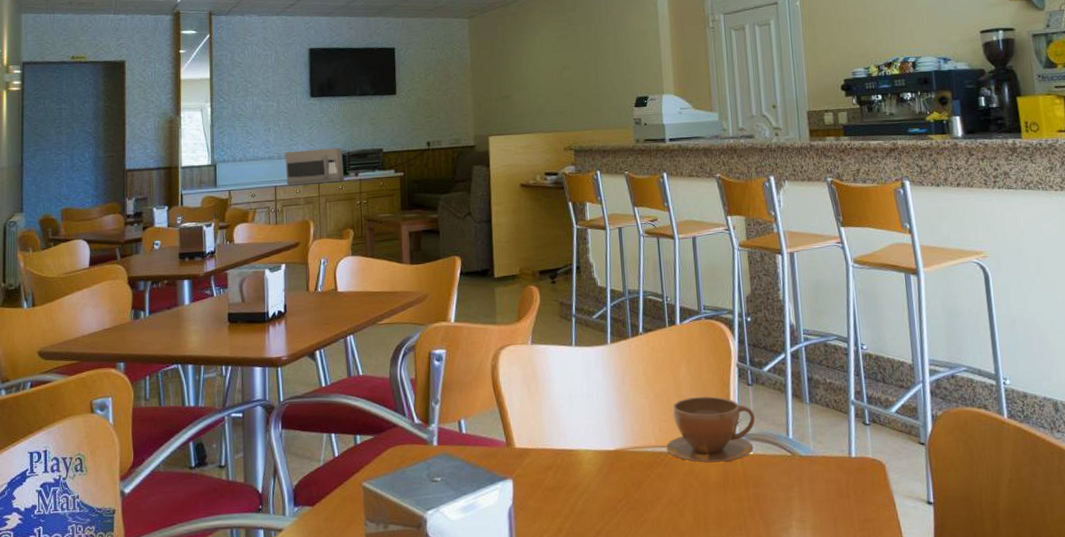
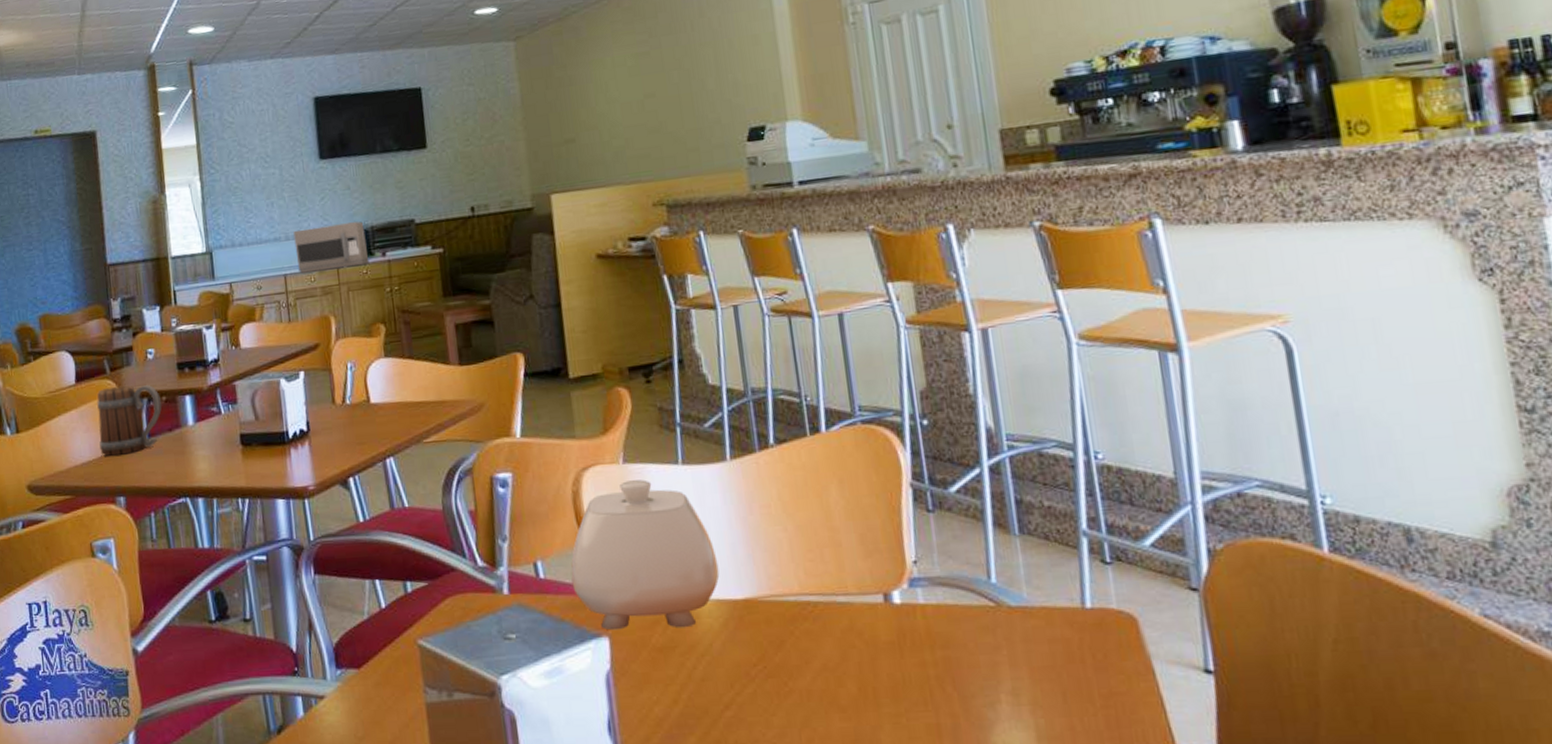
beer mug: none [106,269,163,329] -> present [97,385,162,457]
sugar bowl: none [486,357,598,475] -> present [570,479,720,631]
teacup: present [666,396,755,464] -> none [814,527,941,617]

